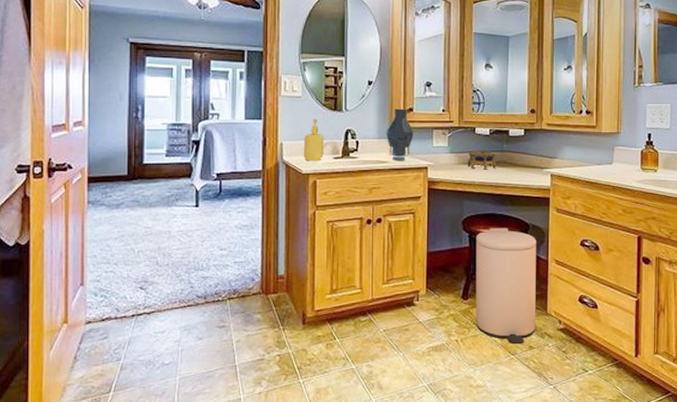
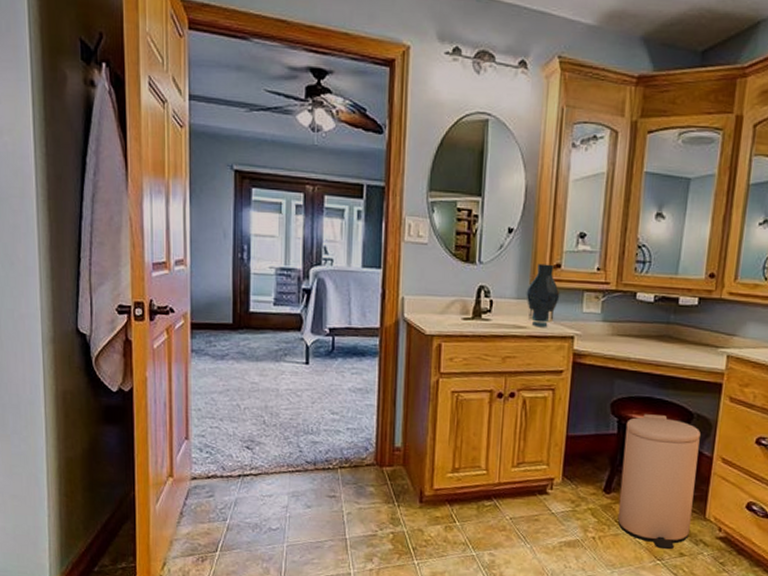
soap dispenser: present [303,118,325,161] -> none [427,270,453,322]
clock: present [467,150,497,170] -> none [623,320,660,345]

